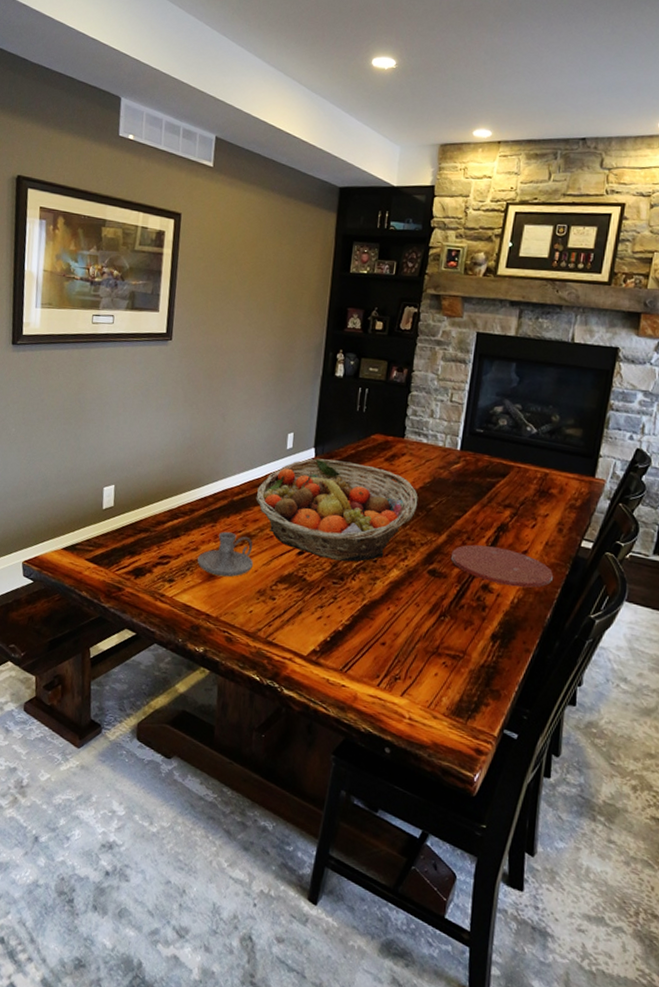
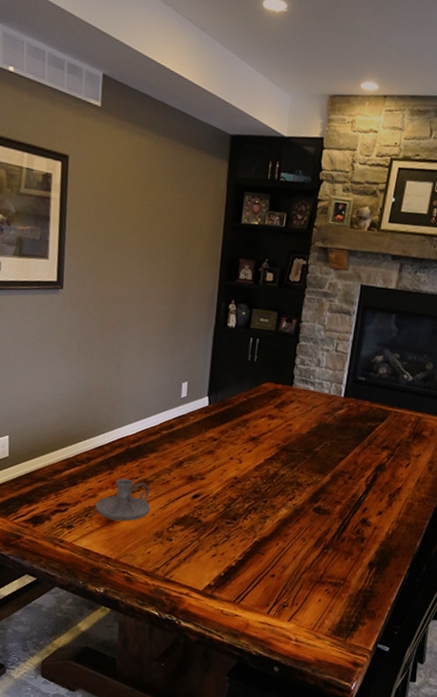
fruit basket: present [255,458,418,562] -> none [151,406,305,503]
plate: present [450,544,553,588] -> none [333,483,423,521]

